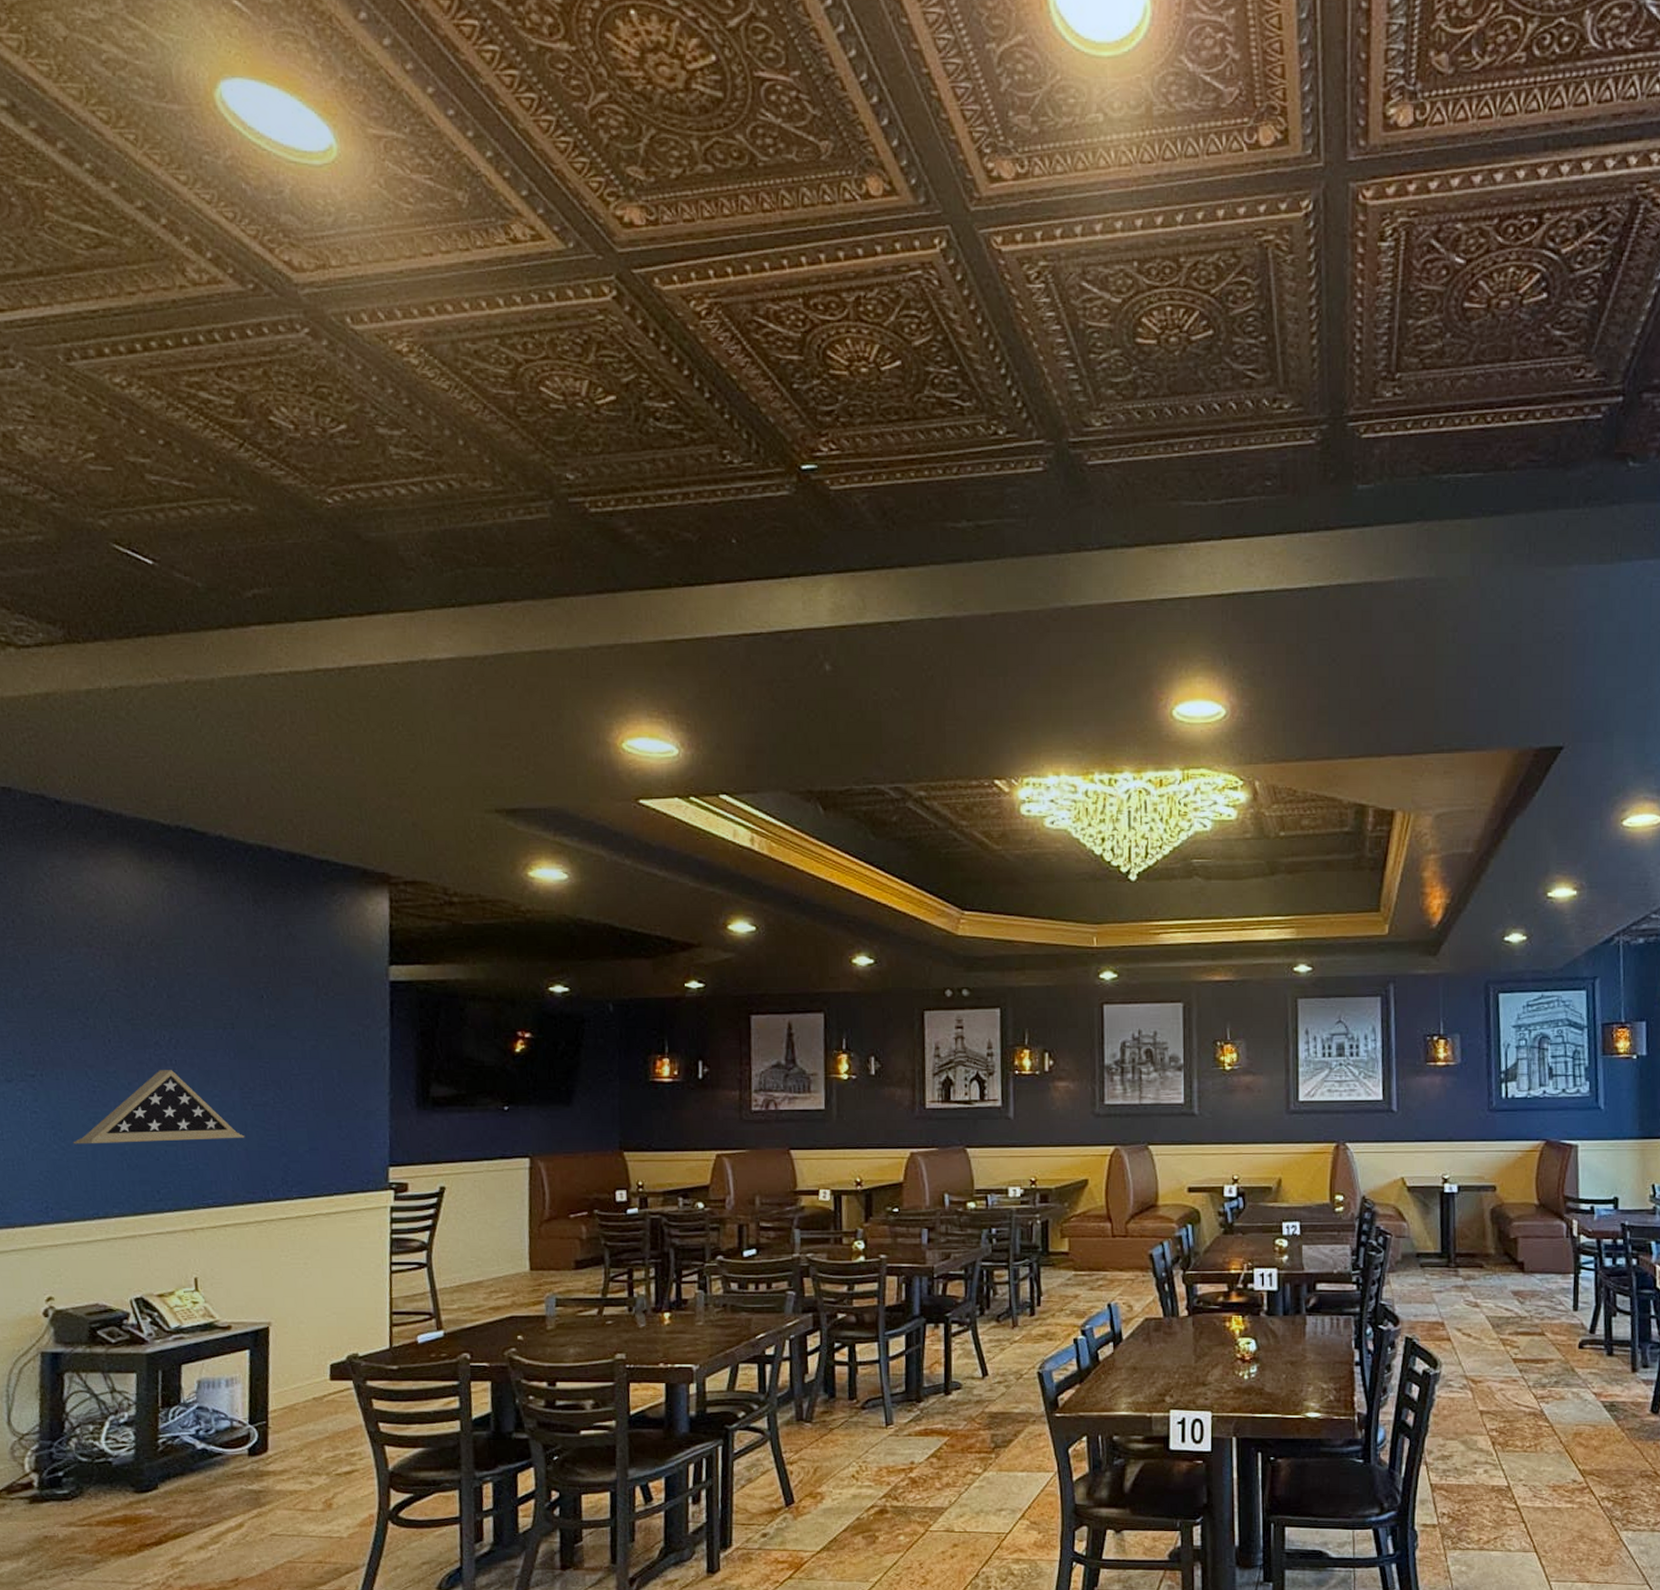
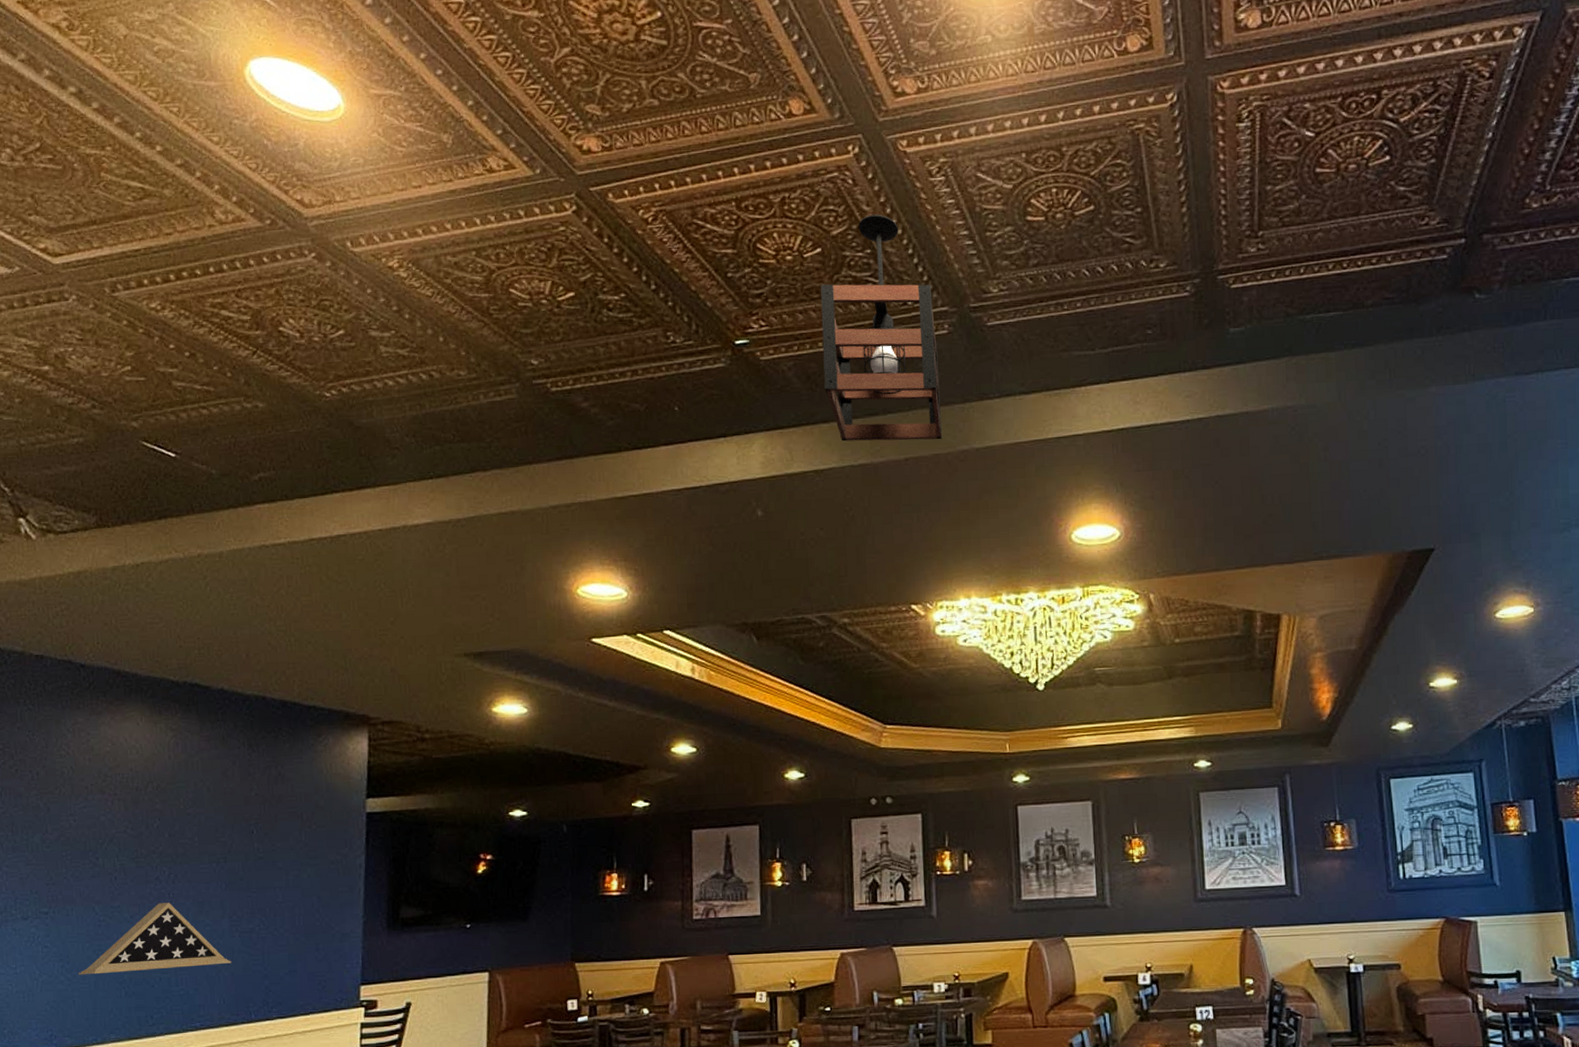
pendant light: none [899,324,1034,595] -> present [820,214,943,442]

